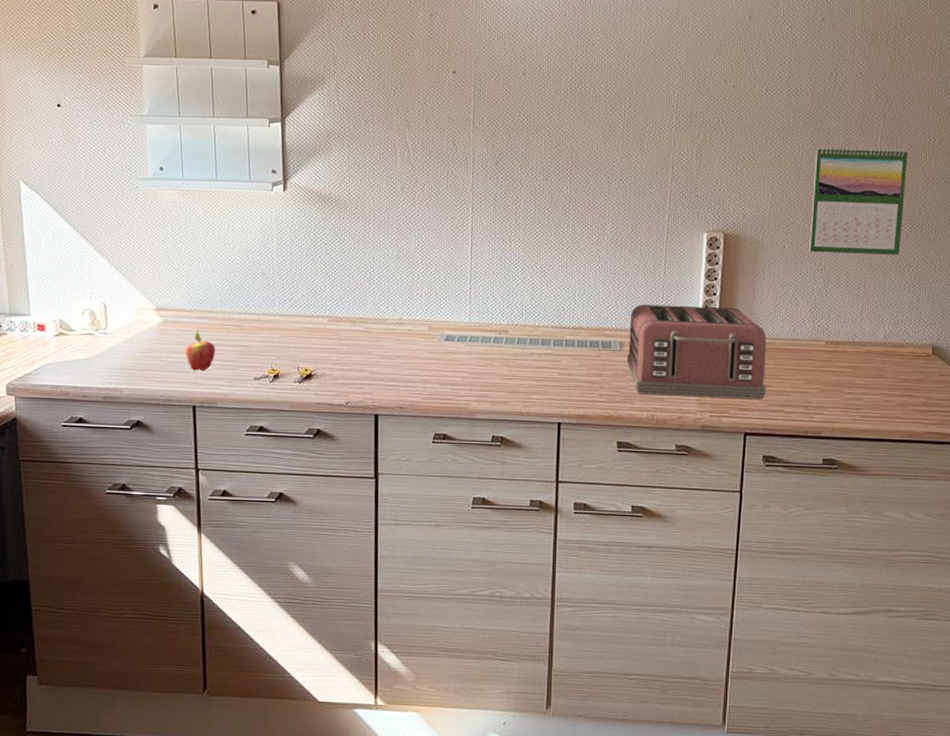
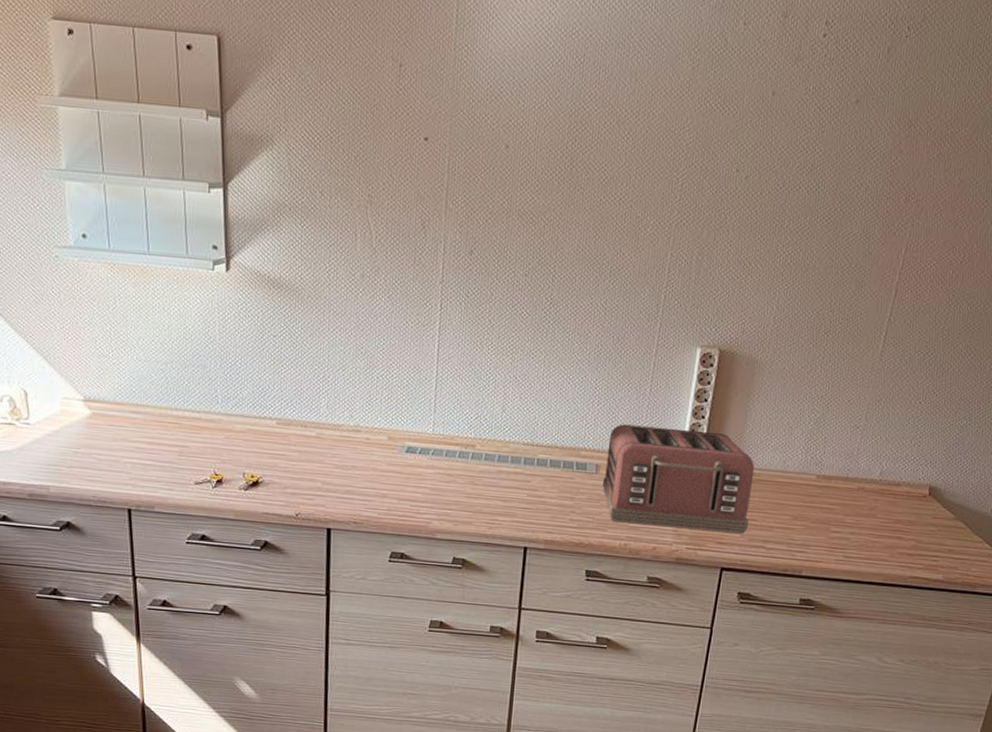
fruit: present [185,329,216,371] -> none [117,424,152,472]
calendar: present [810,145,908,255] -> none [811,255,933,385]

